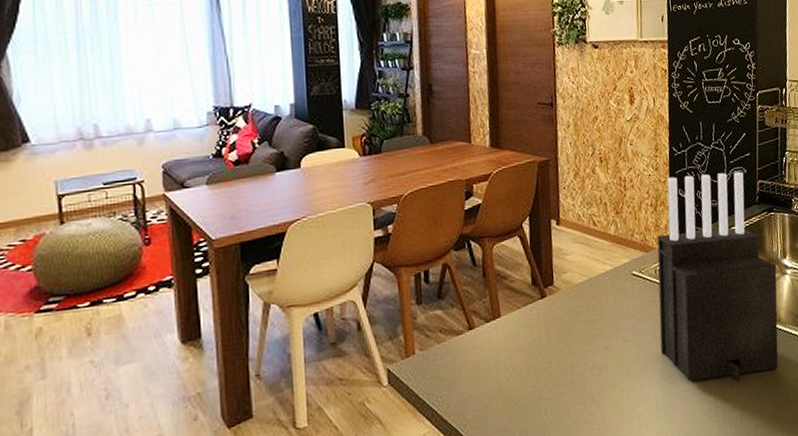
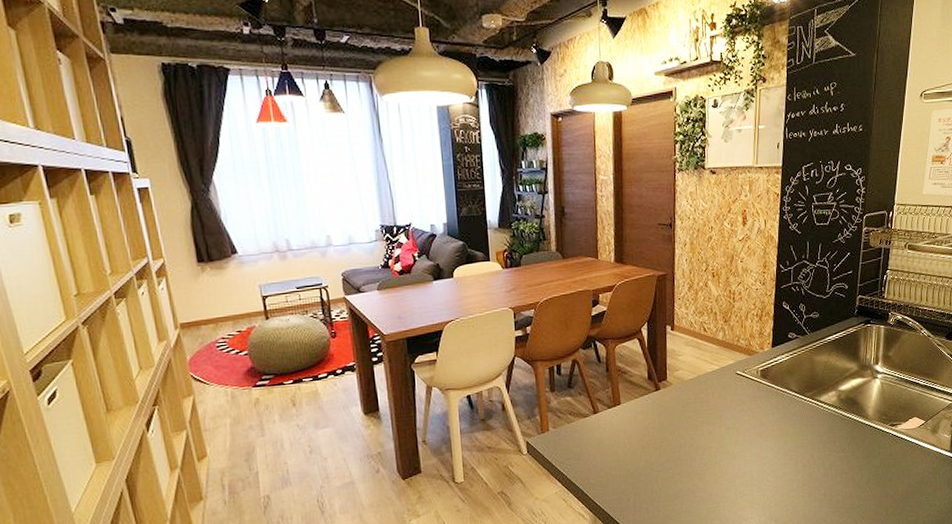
knife block: present [657,171,779,382] -> none [757,287,868,466]

